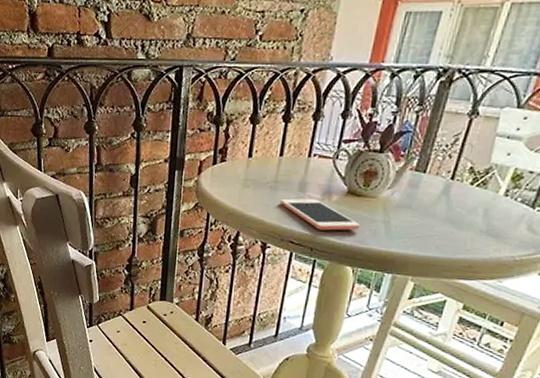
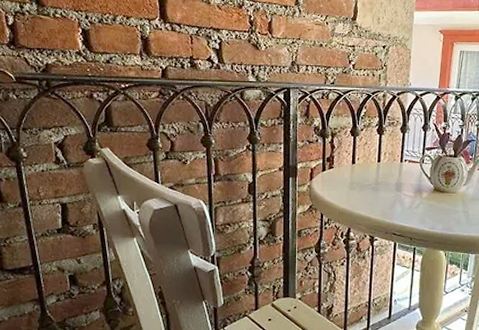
cell phone: present [280,198,361,231] -> none [382,197,447,222]

